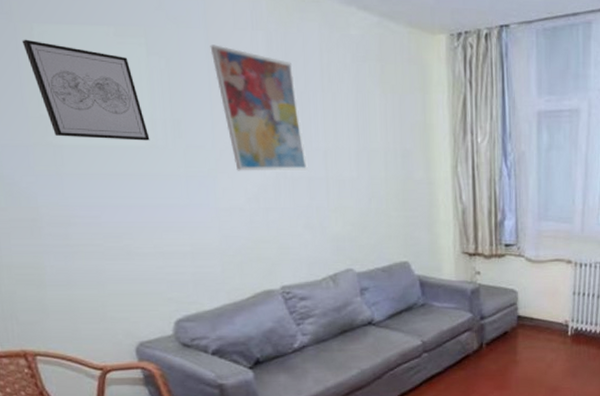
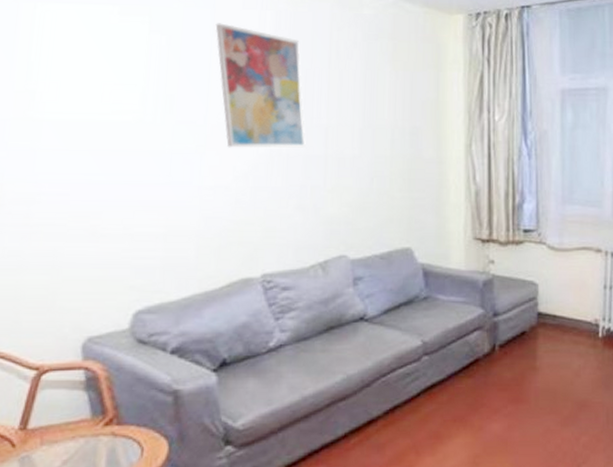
wall art: present [21,39,150,141] -> none [22,17,138,116]

